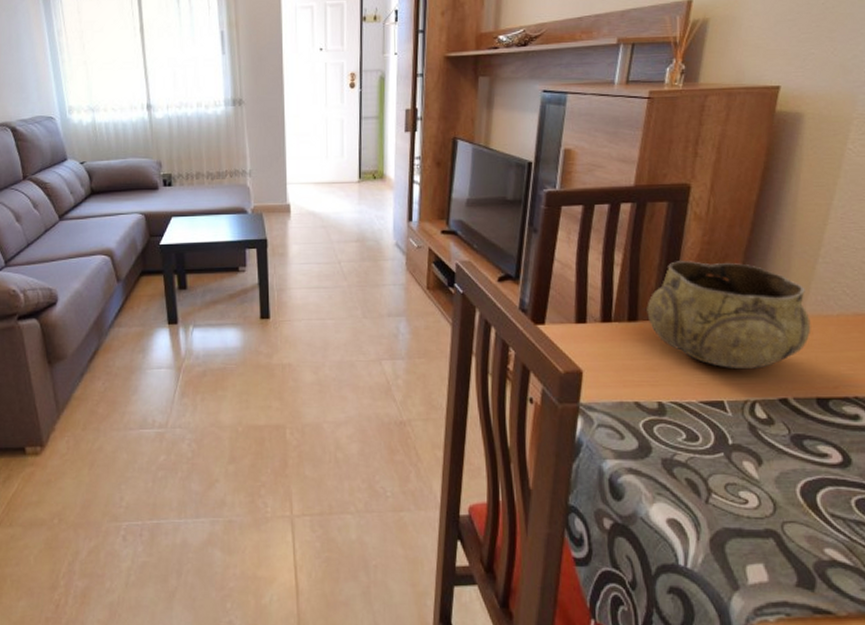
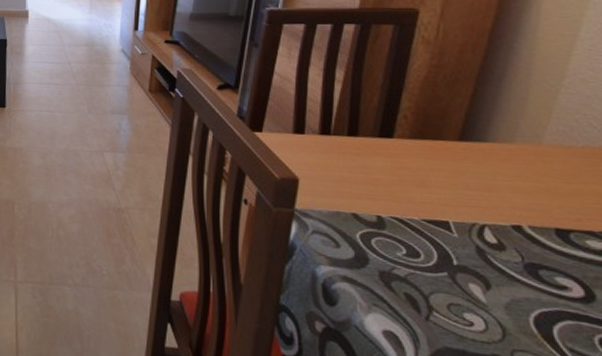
decorative bowl: present [647,261,811,370] -> none [368,82,551,193]

